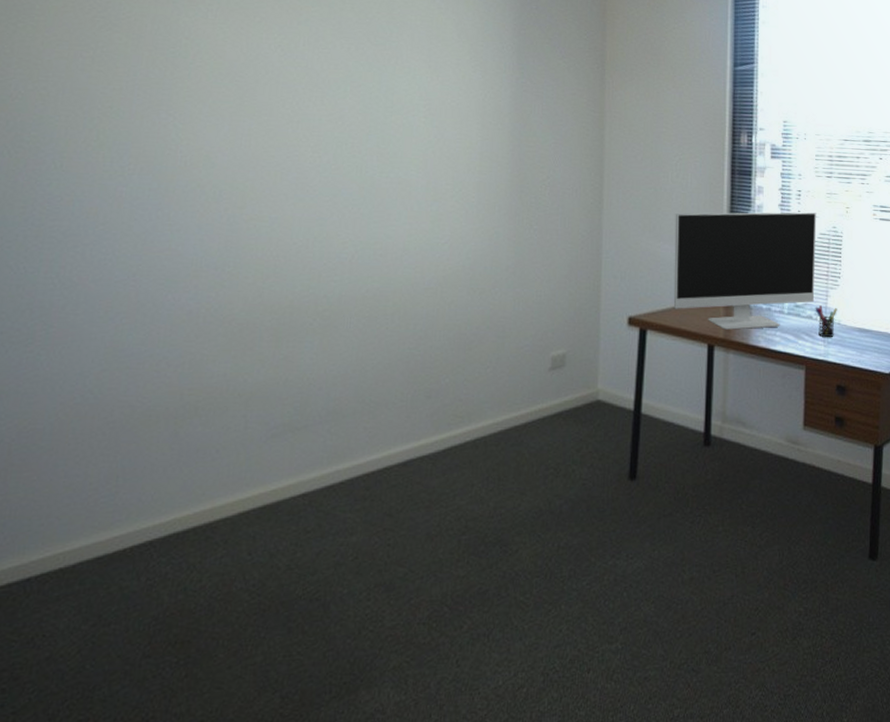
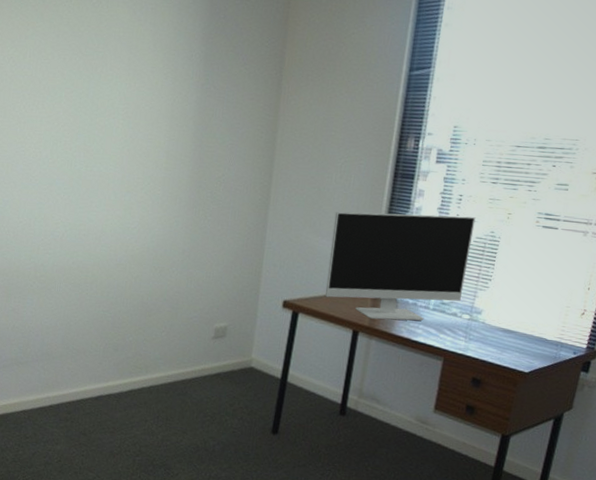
pen holder: present [815,305,837,337] -> none [460,304,484,334]

